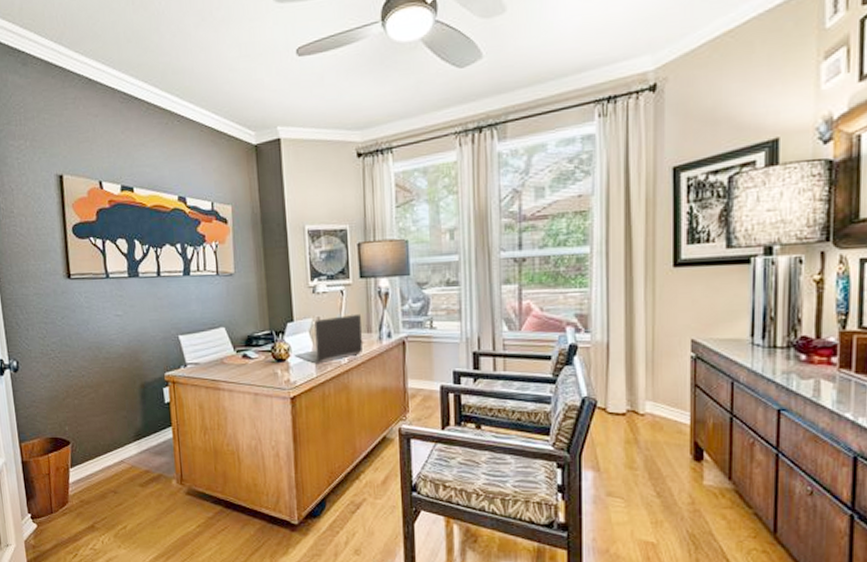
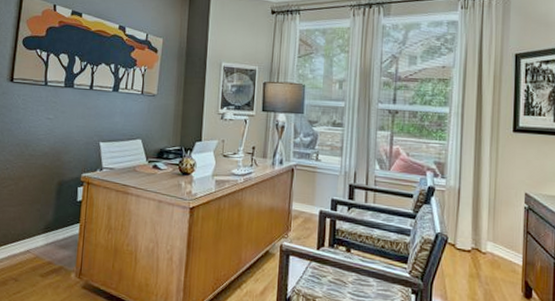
laptop computer: present [295,313,364,364] -> none [199,141,260,181]

